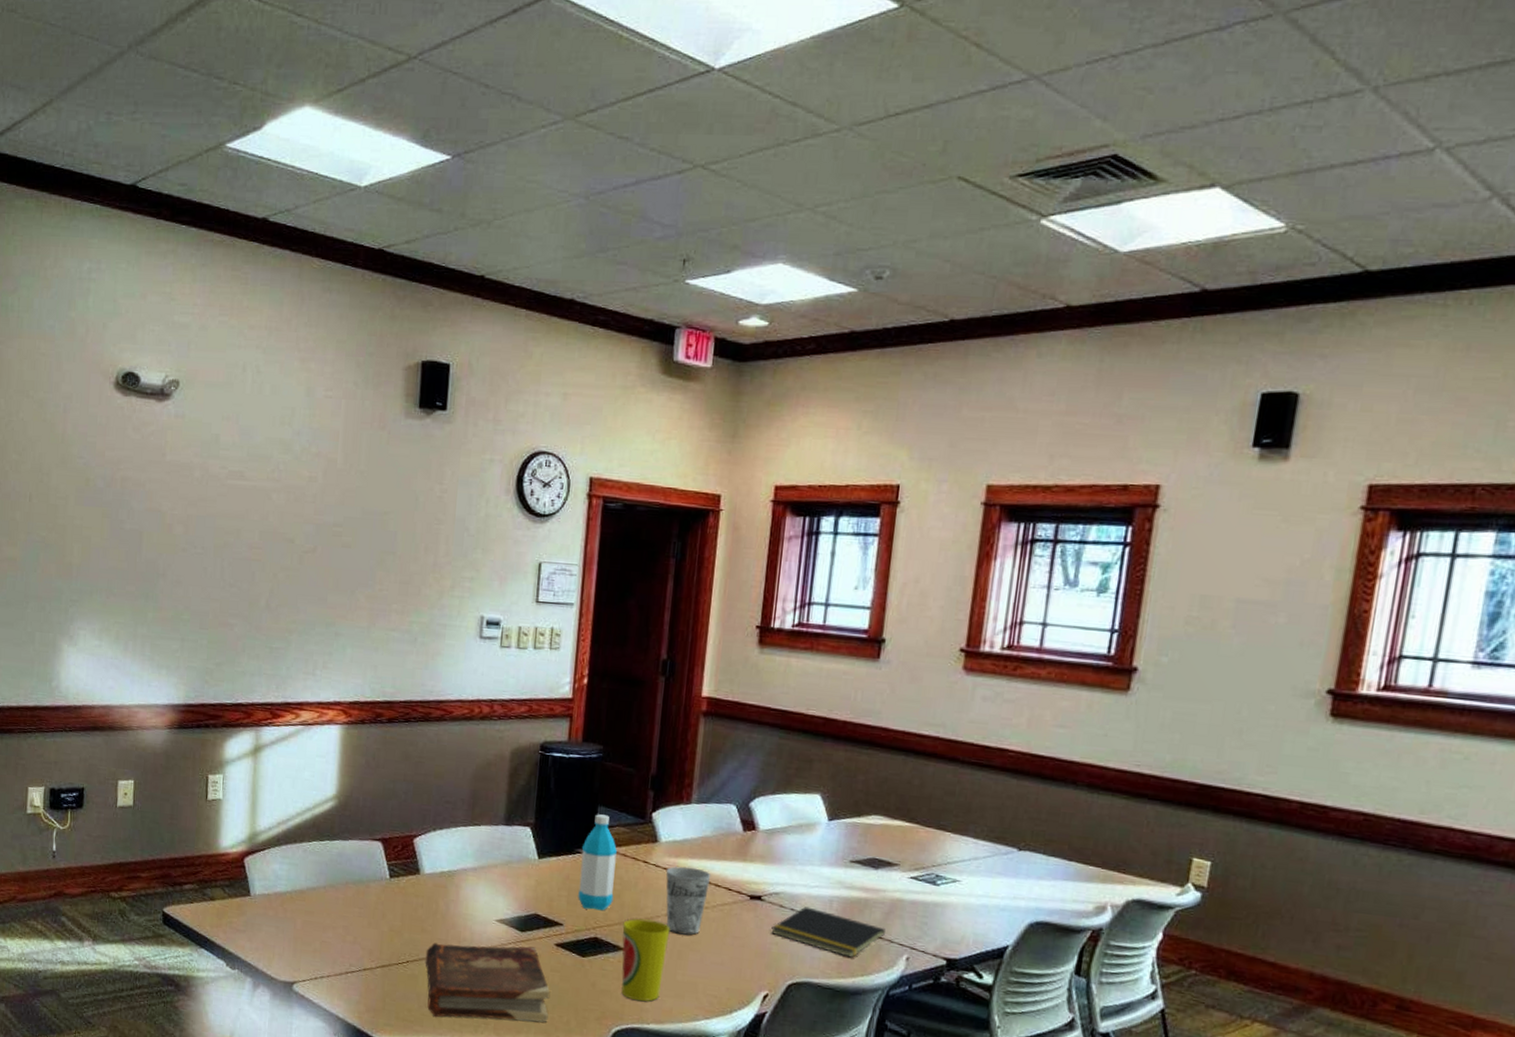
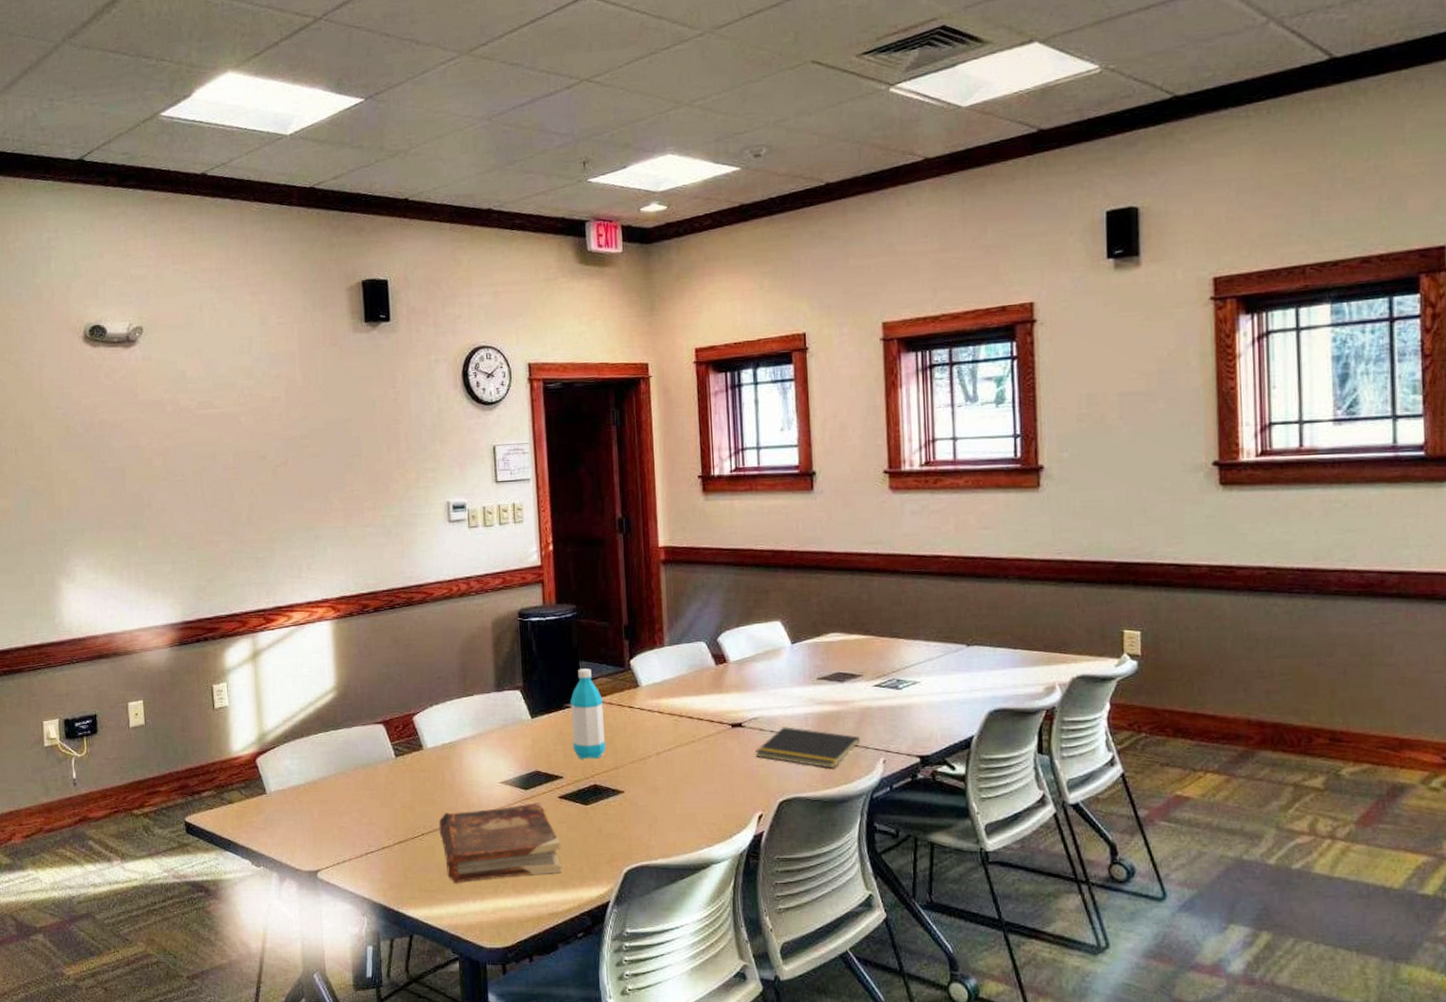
cup: present [621,918,670,1002] -> none [618,760,663,839]
cup: present [666,866,711,936] -> none [650,705,693,770]

